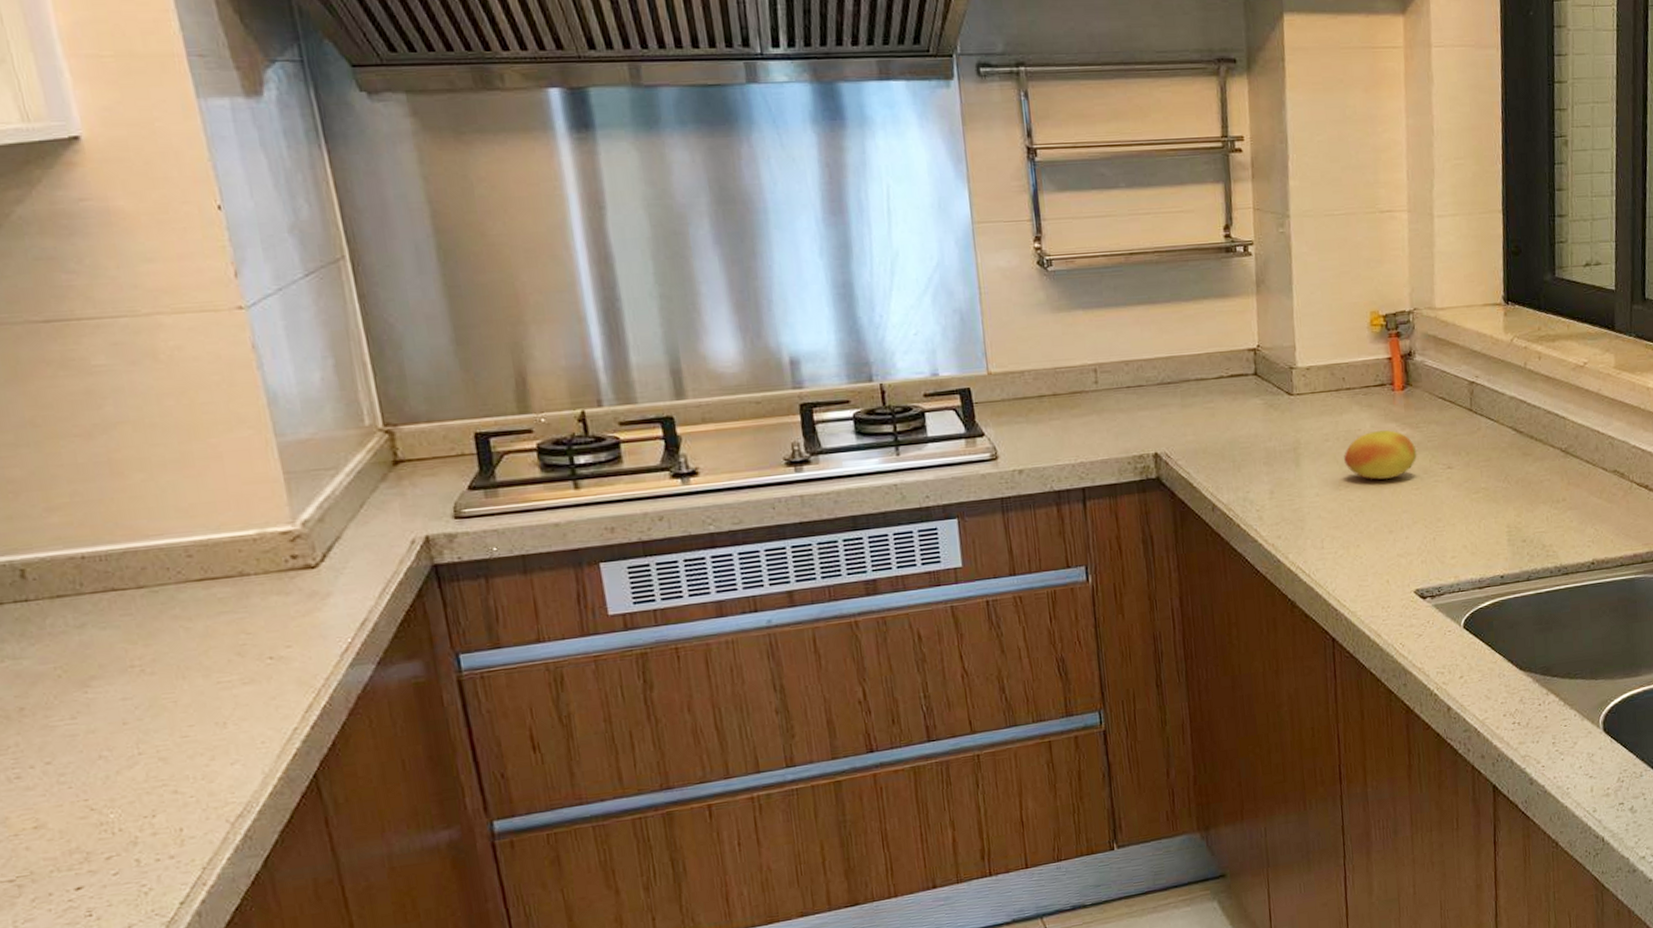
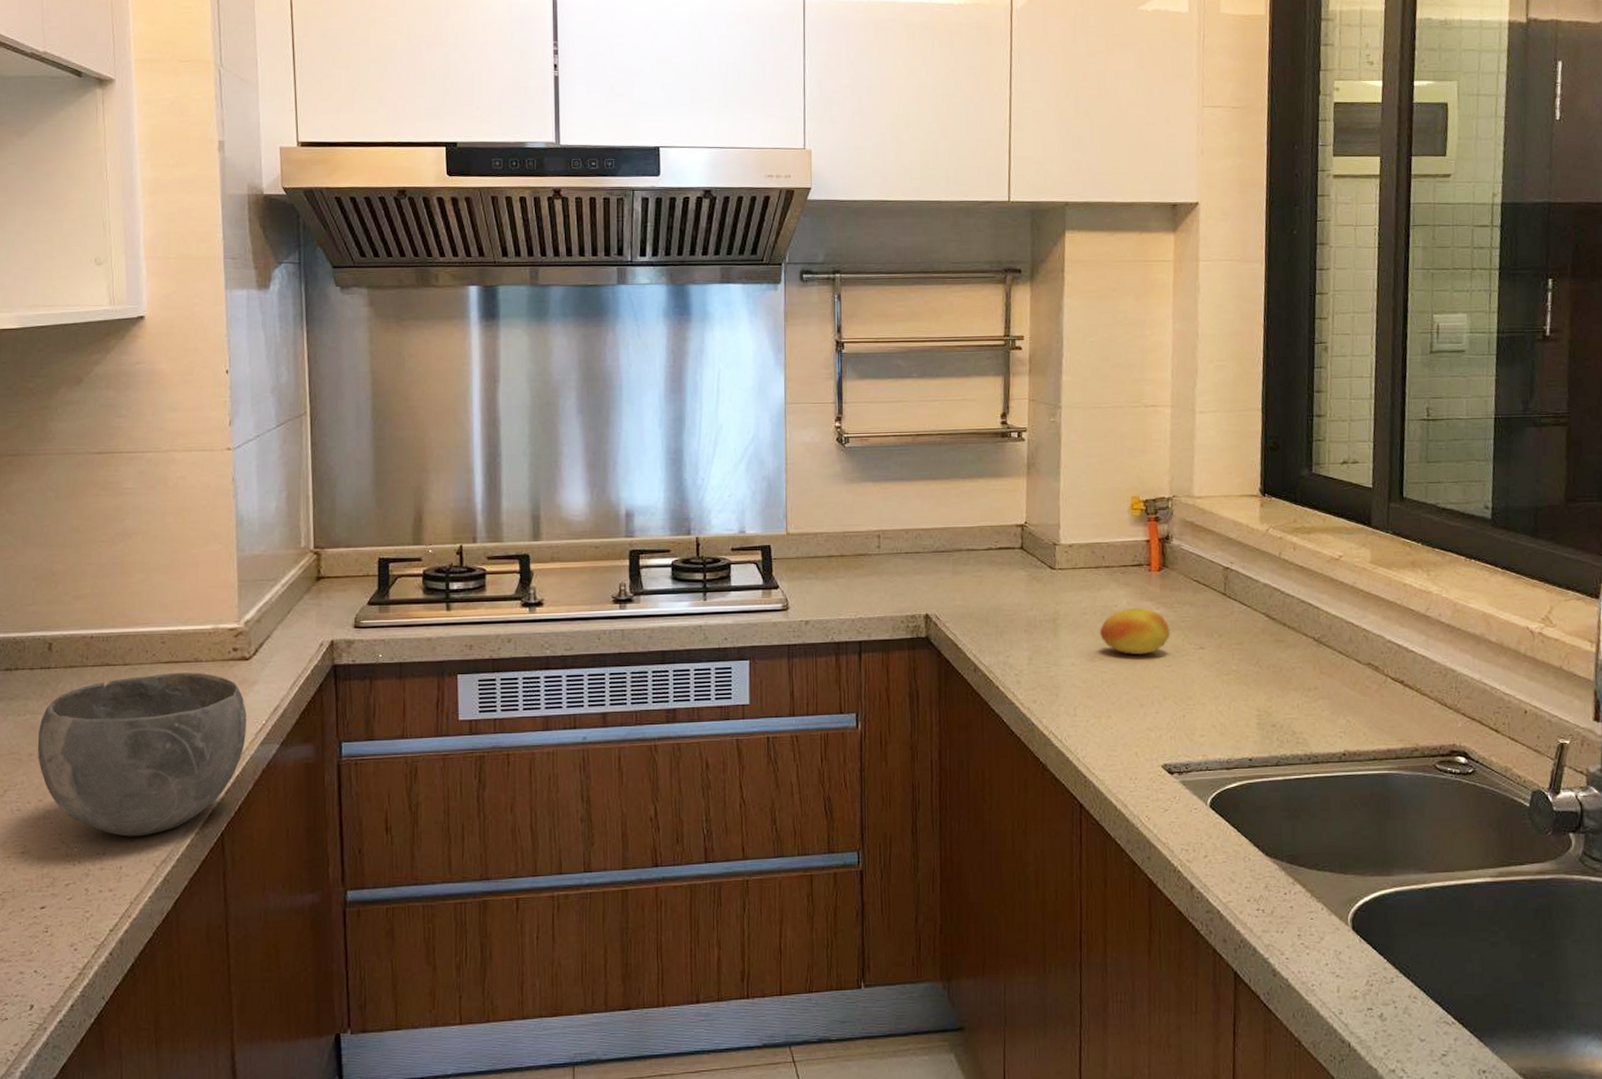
bowl: none [27,588,328,793] -> present [37,672,246,837]

